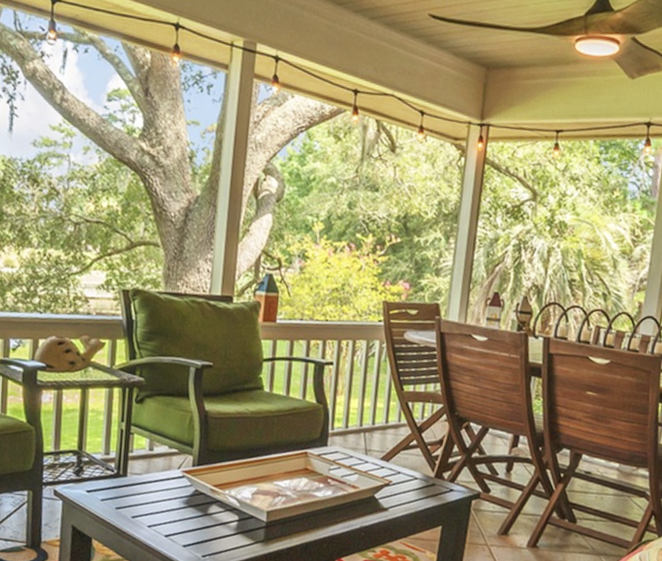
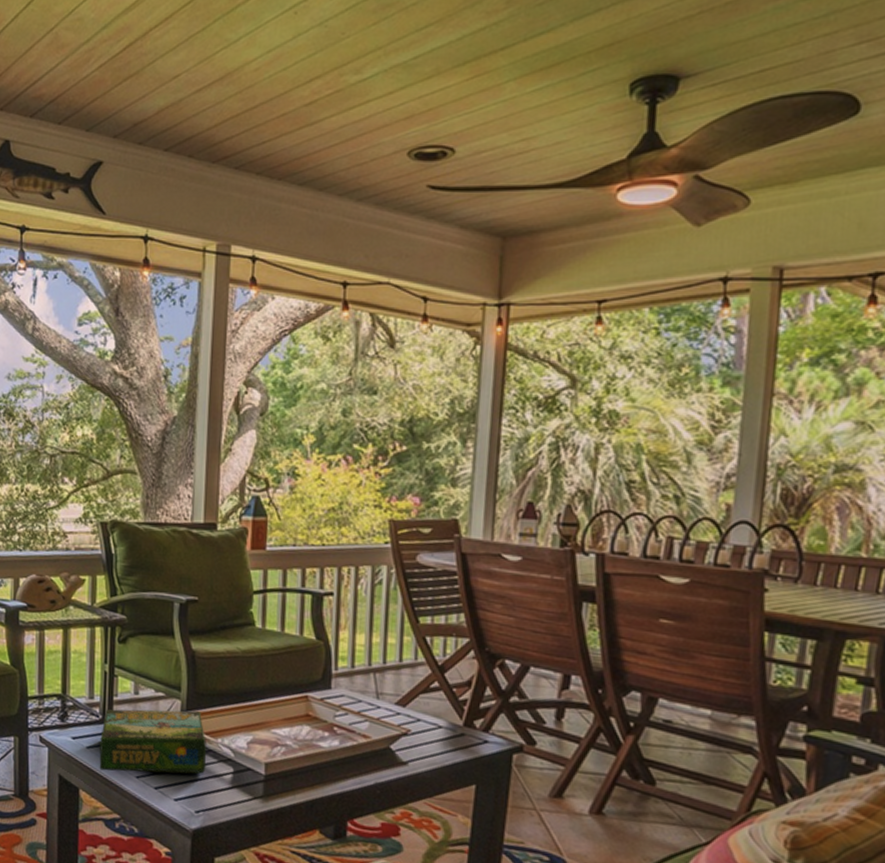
board game: none [112,464,215,523] -> present [99,709,207,774]

